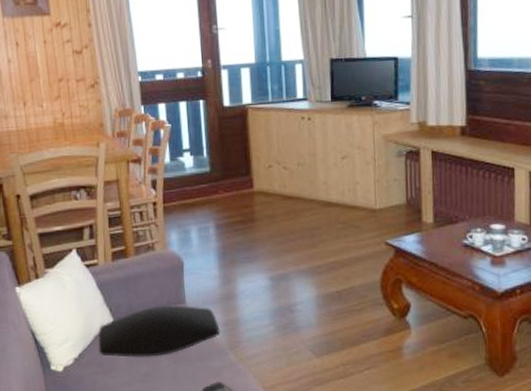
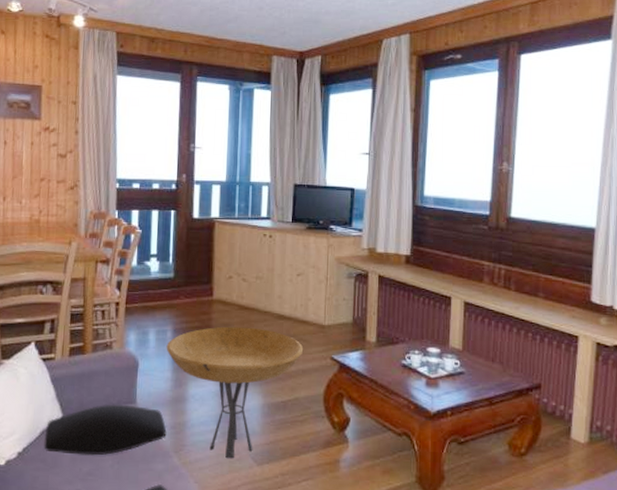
side table: none [210,217,355,352] -> present [166,326,304,459]

